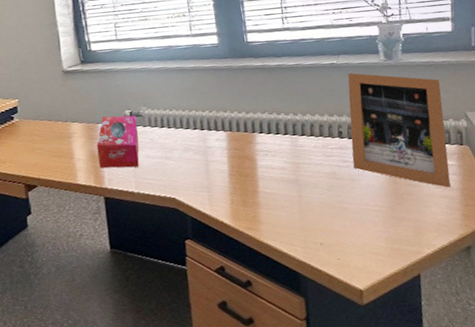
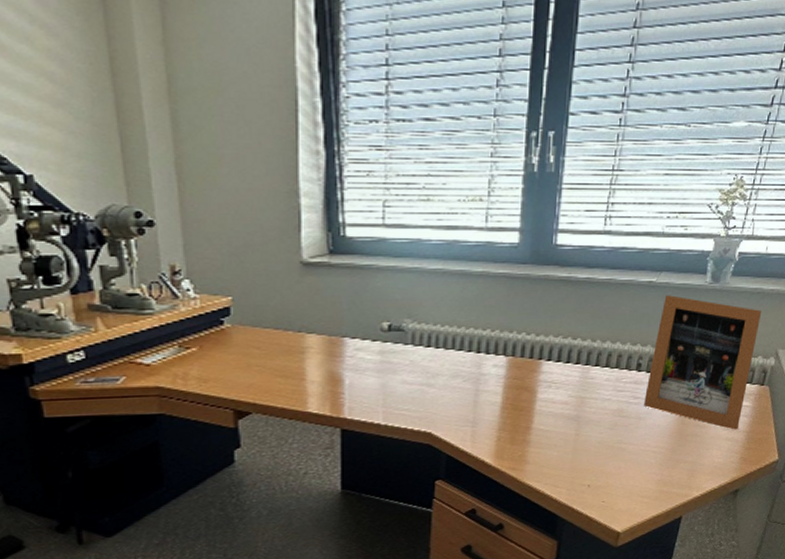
tissue box: present [97,115,140,169] -> none [339,328,397,395]

